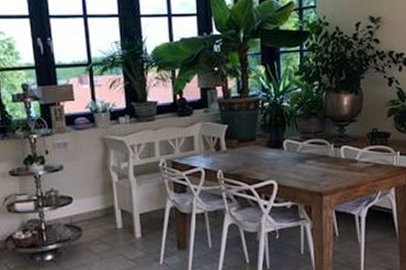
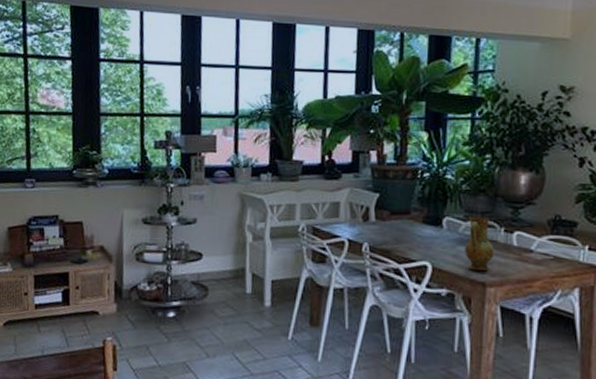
ceramic jug: none [303,136,328,183] -> present [465,216,495,271]

